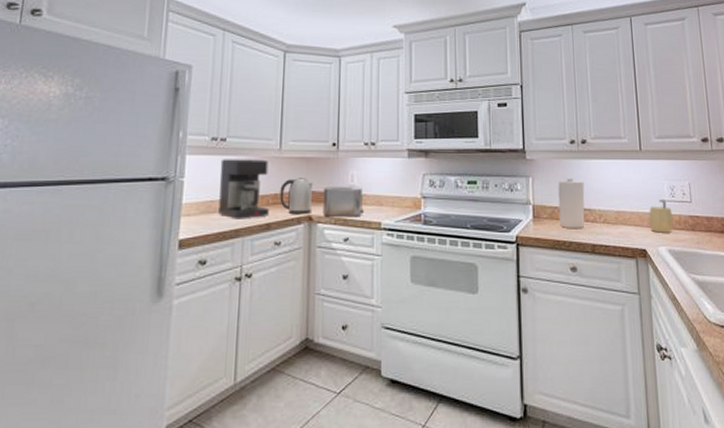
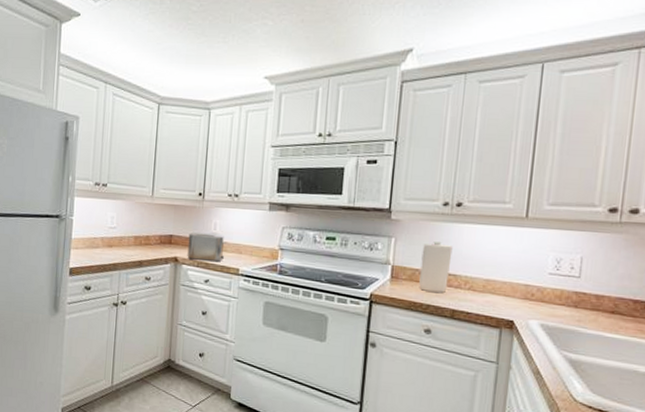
coffee maker: present [218,159,269,219] -> none [100,202,142,256]
kettle: present [280,178,314,215] -> none [151,223,180,256]
soap dispenser: present [648,200,673,233] -> none [522,272,554,307]

